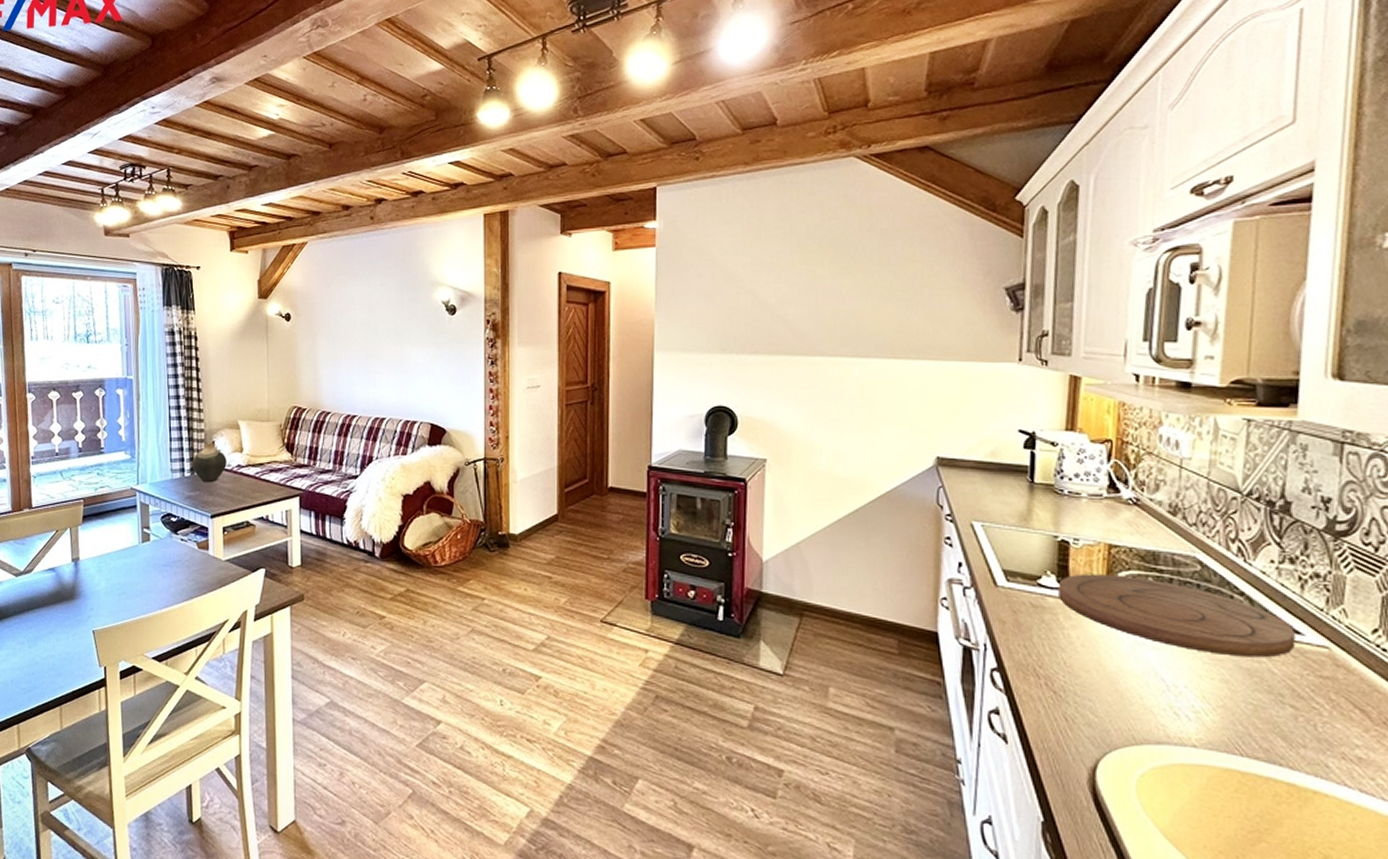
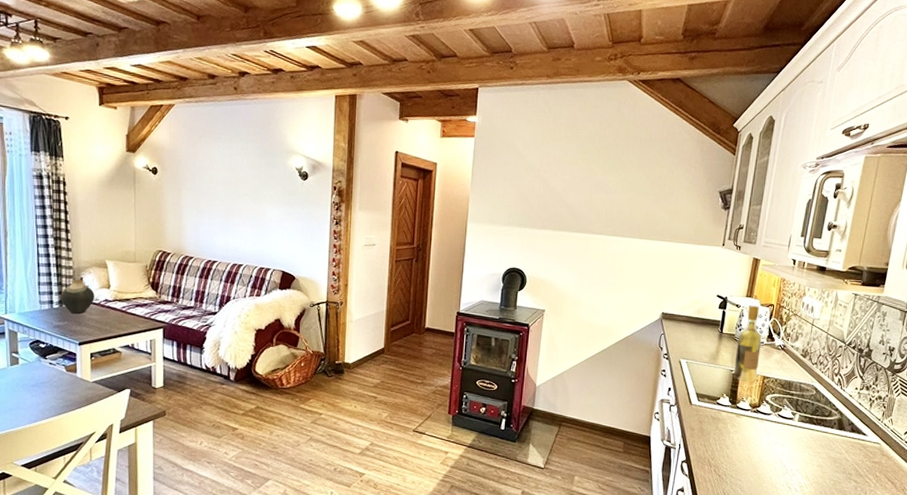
bottle: none [1058,442,1099,554] -> present [733,305,762,383]
cutting board: present [1058,573,1296,657] -> none [729,396,863,451]

